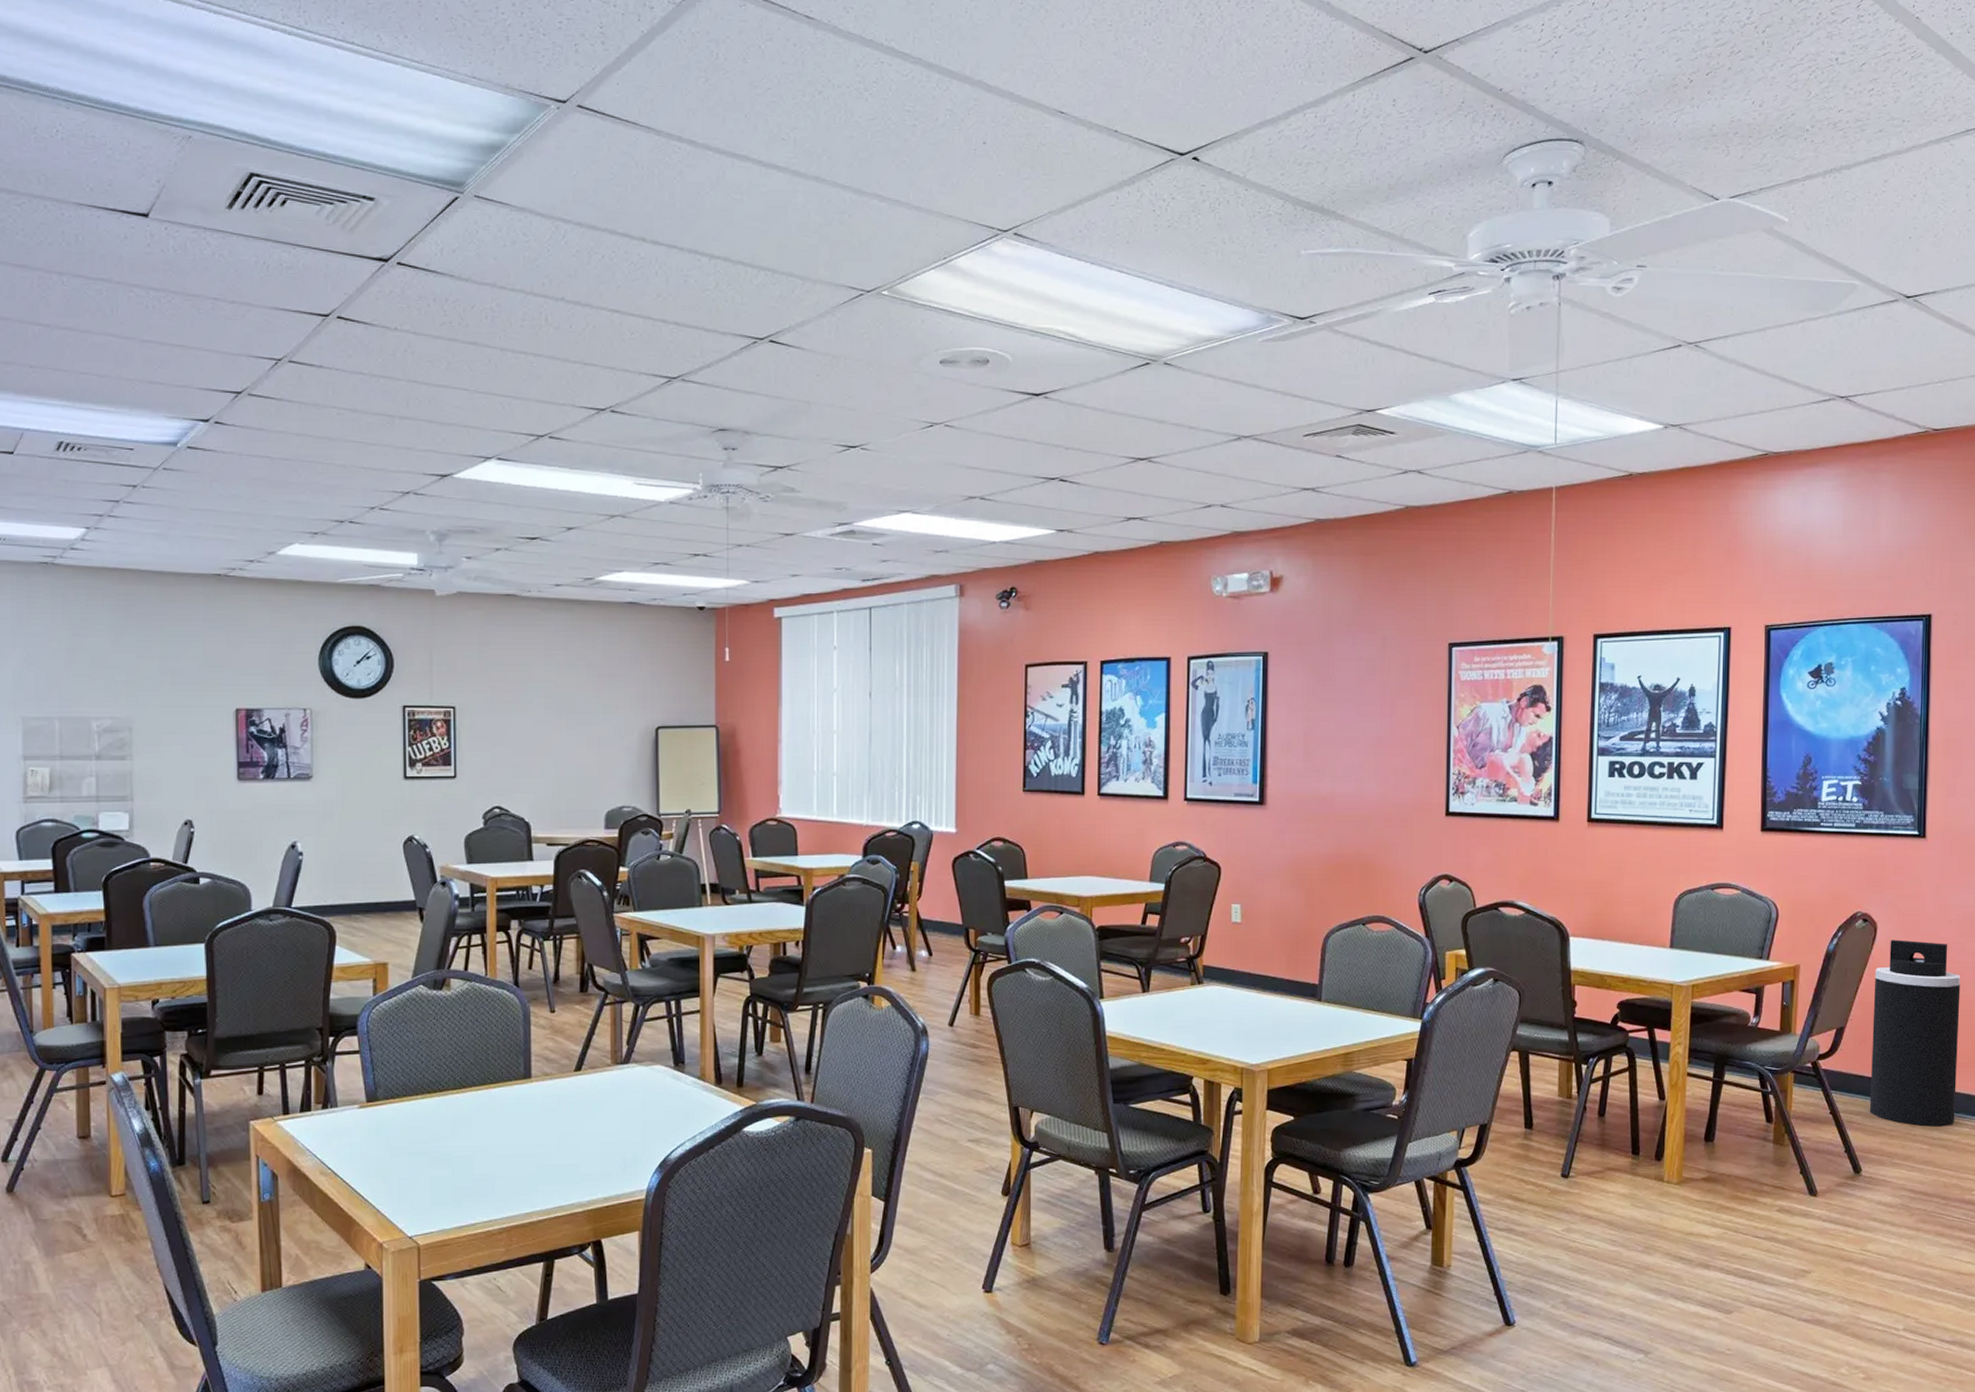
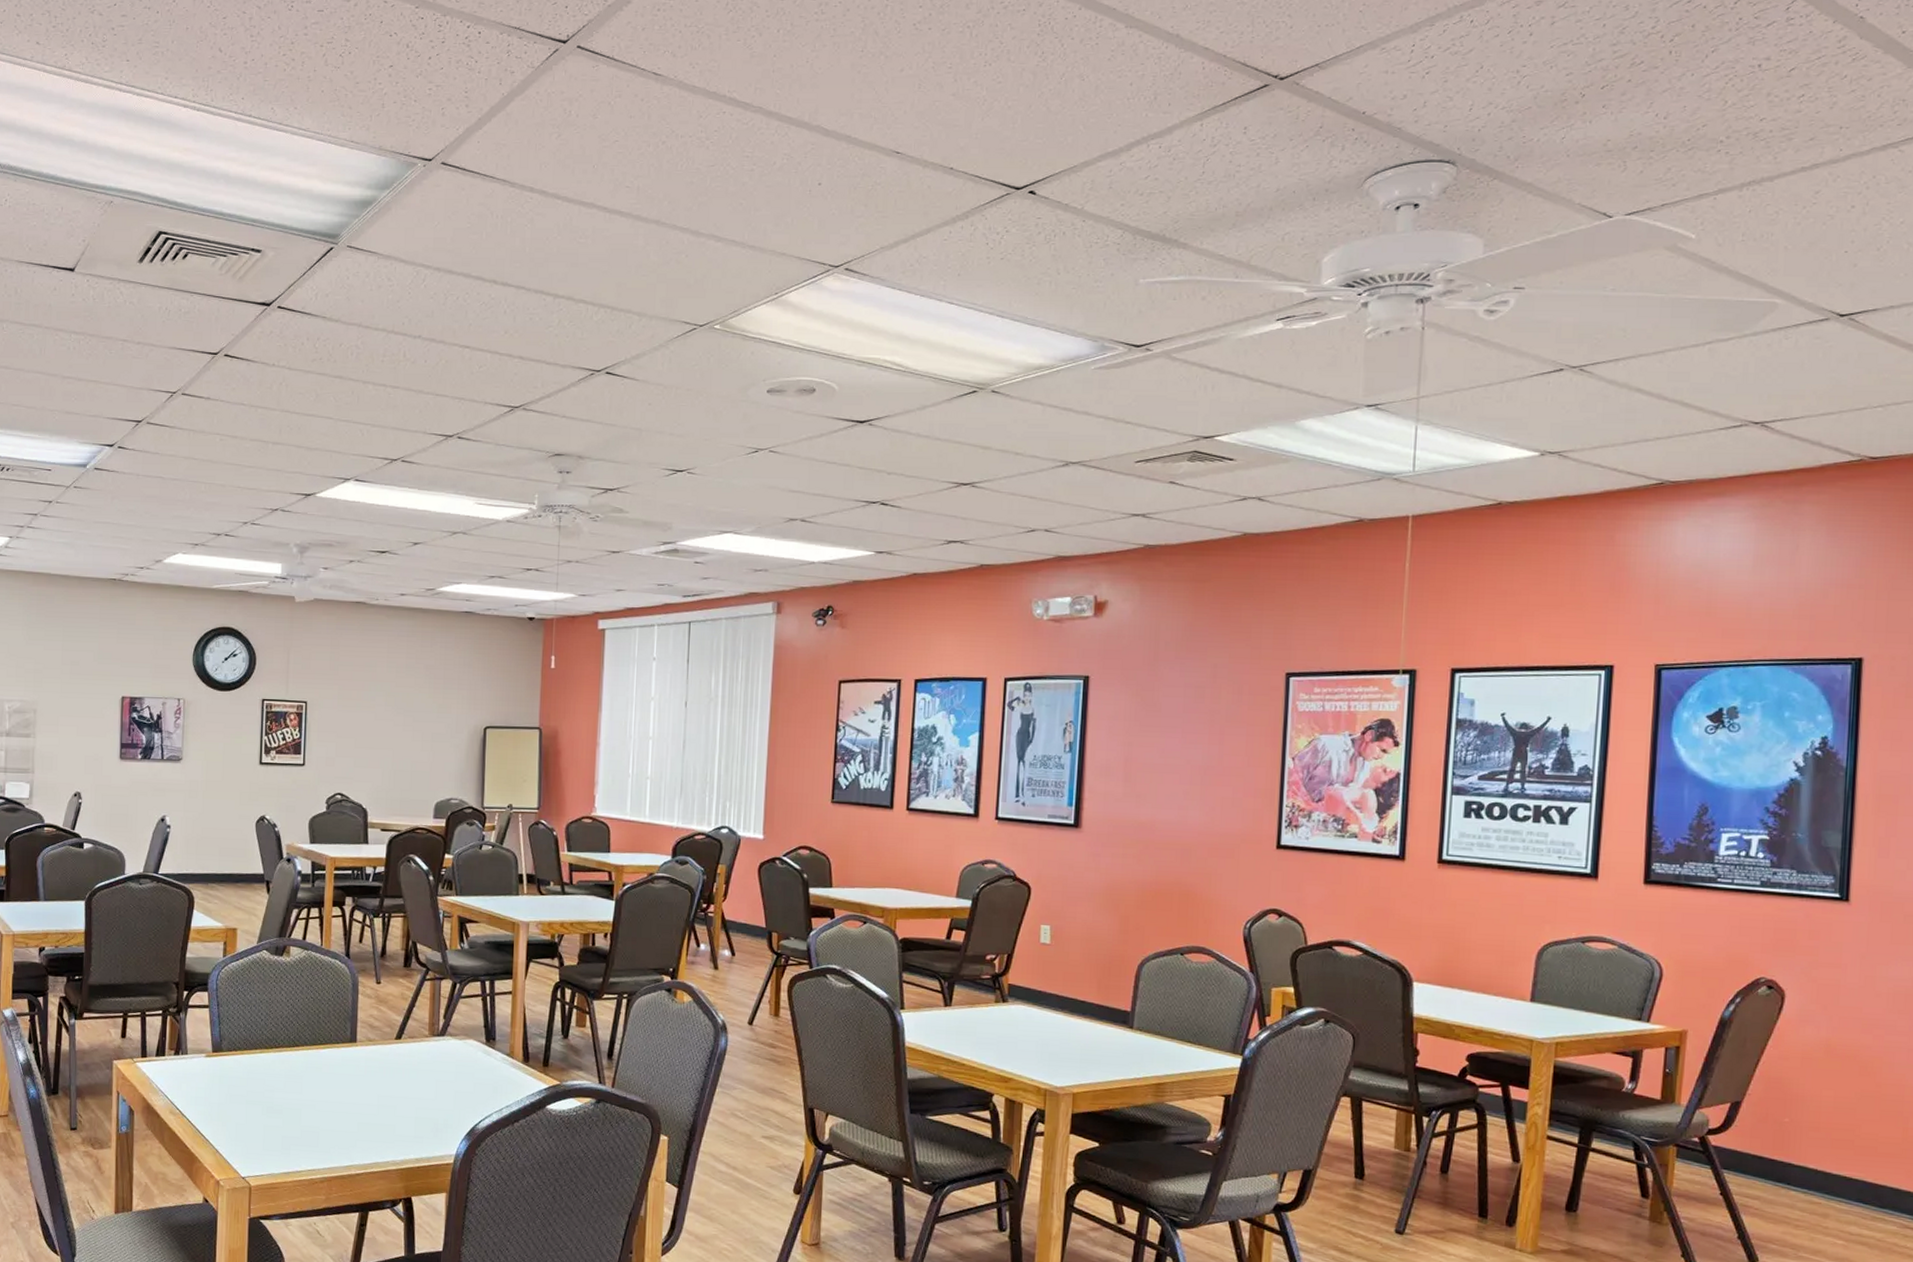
trash can: present [1869,939,1961,1127] -> none [1769,1010,1891,1222]

